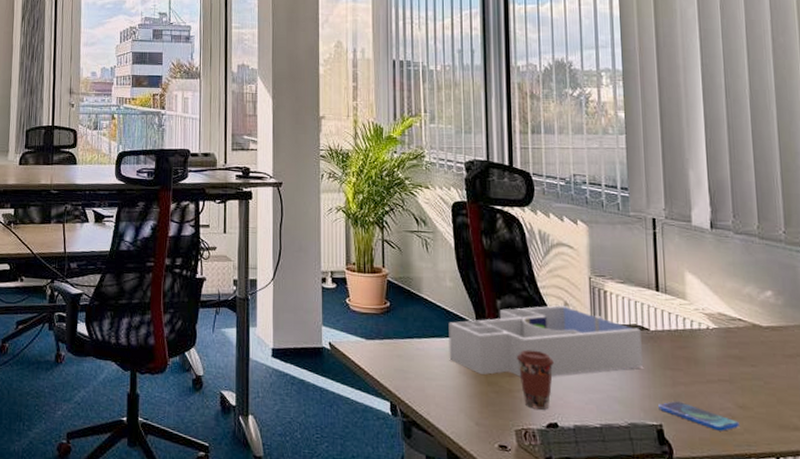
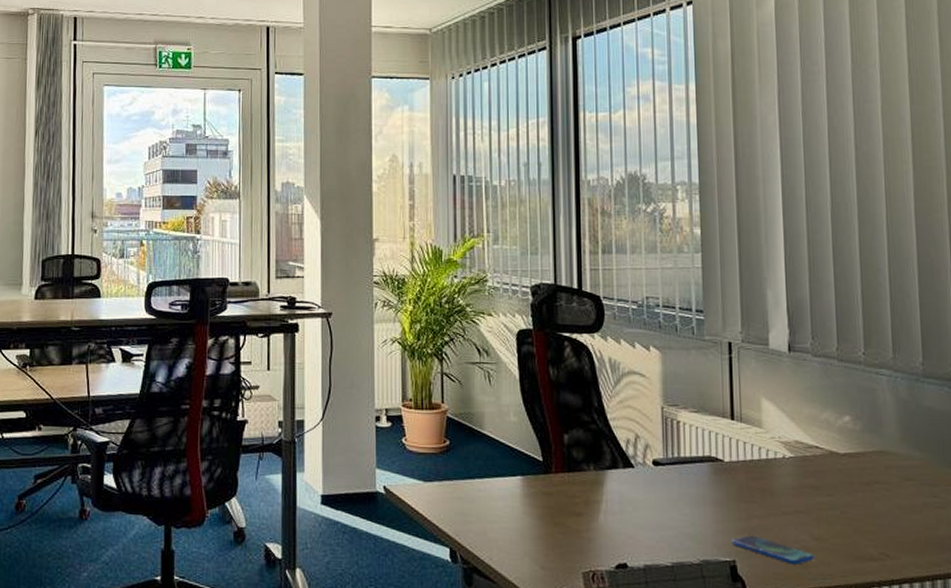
desk organizer: present [448,304,643,377] -> none [512,437,716,516]
coffee cup: present [516,349,554,410] -> none [584,486,624,550]

